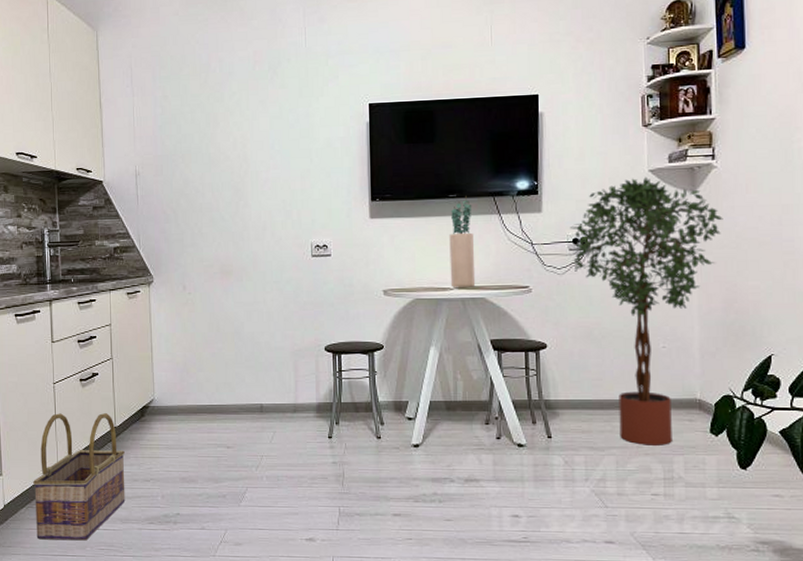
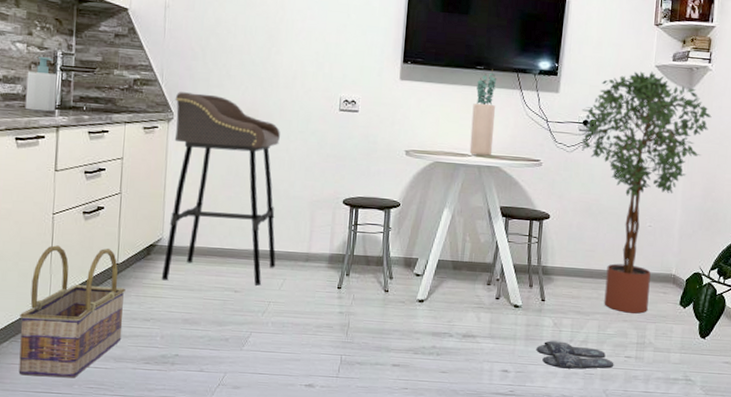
soap bottle: none [20,236,47,287] -> present [24,57,57,112]
bar stool: none [153,254,265,441] -> present [161,92,280,286]
slippers: none [548,481,640,511] -> present [536,340,614,369]

